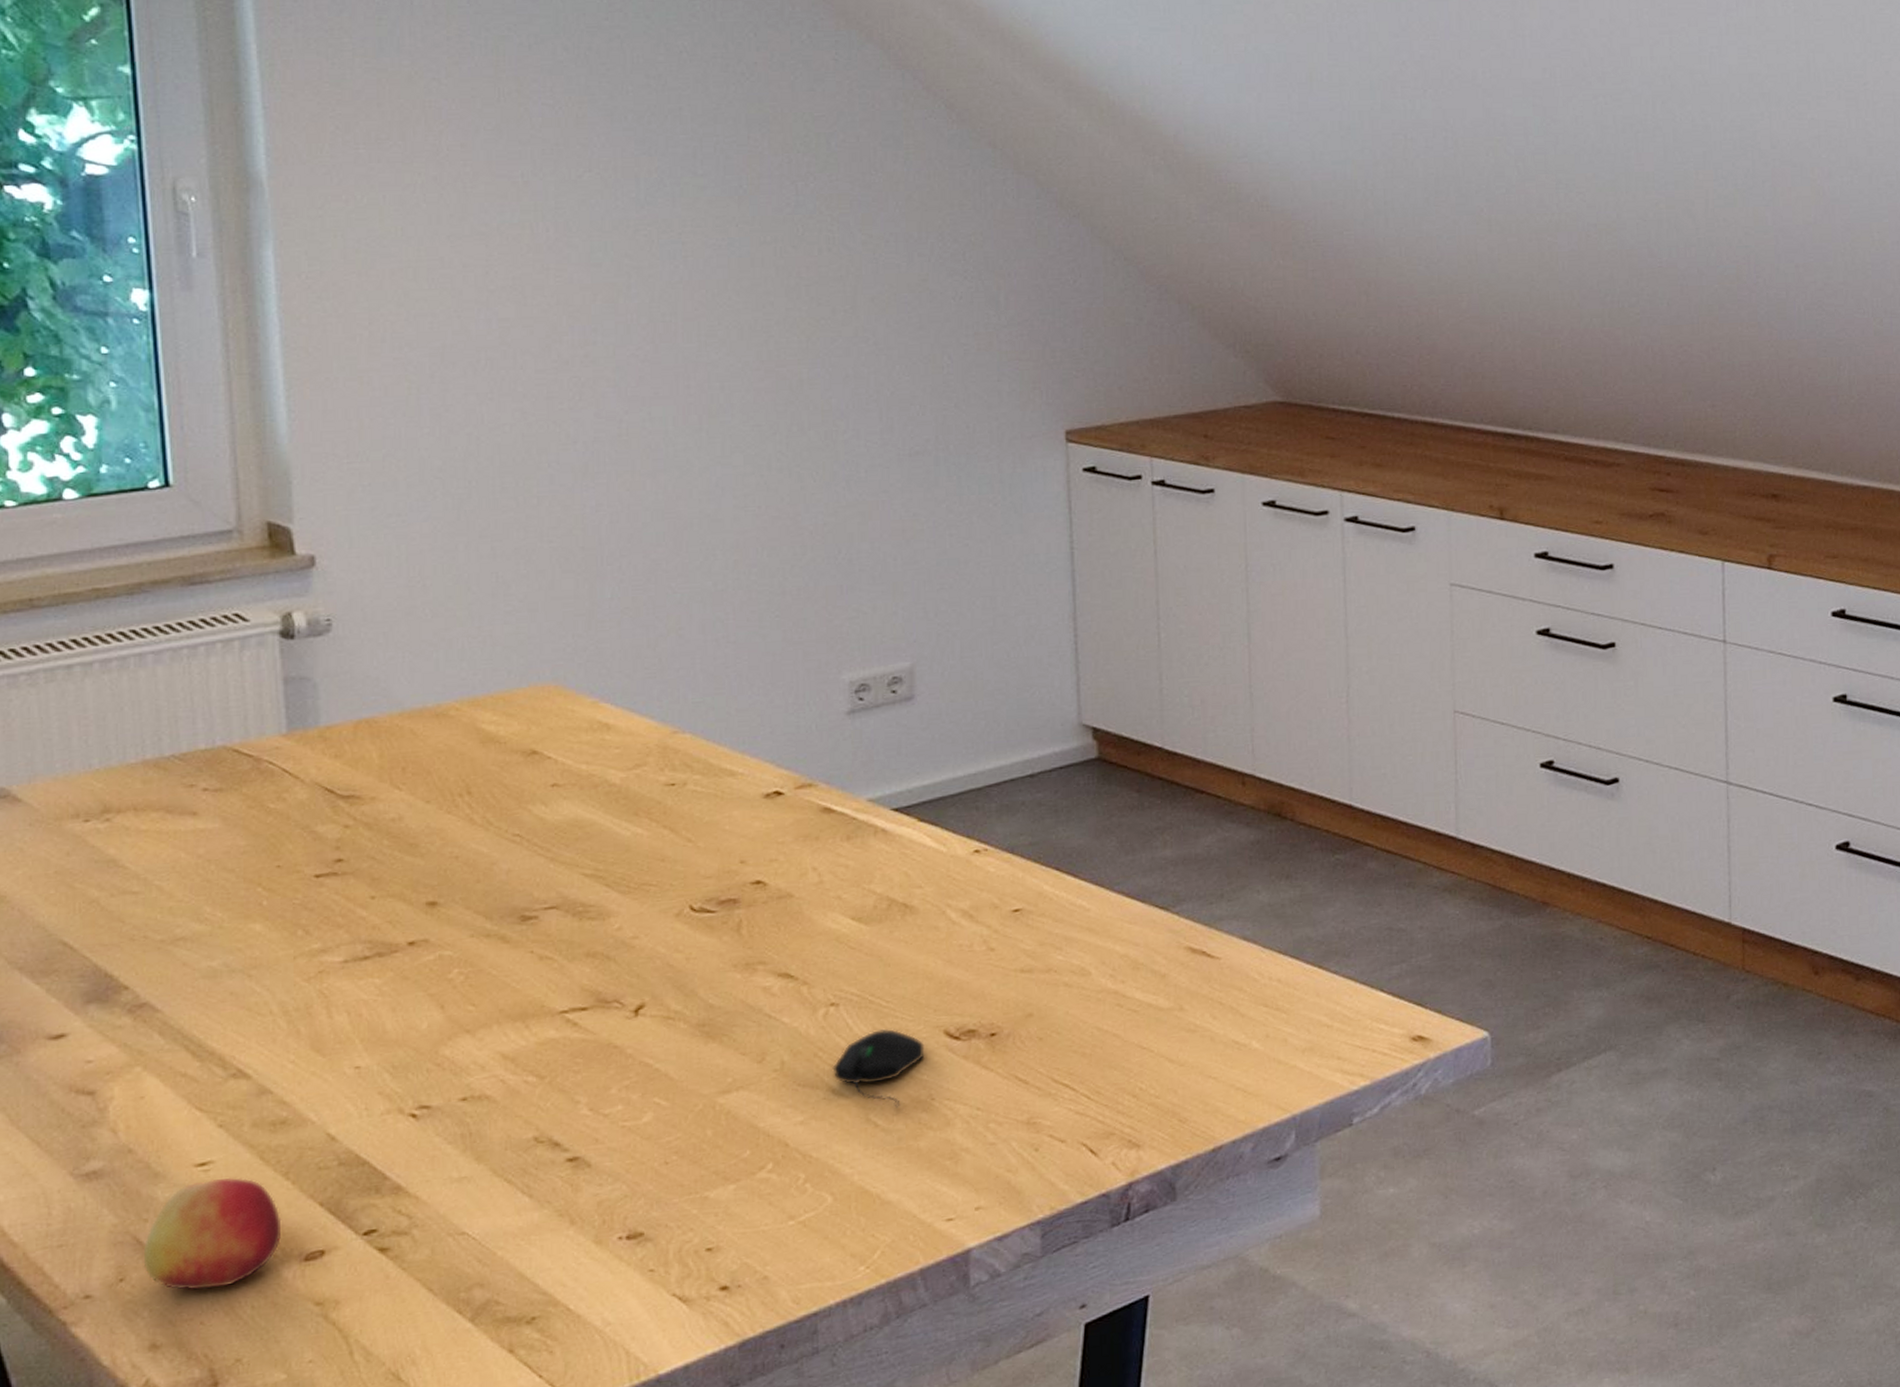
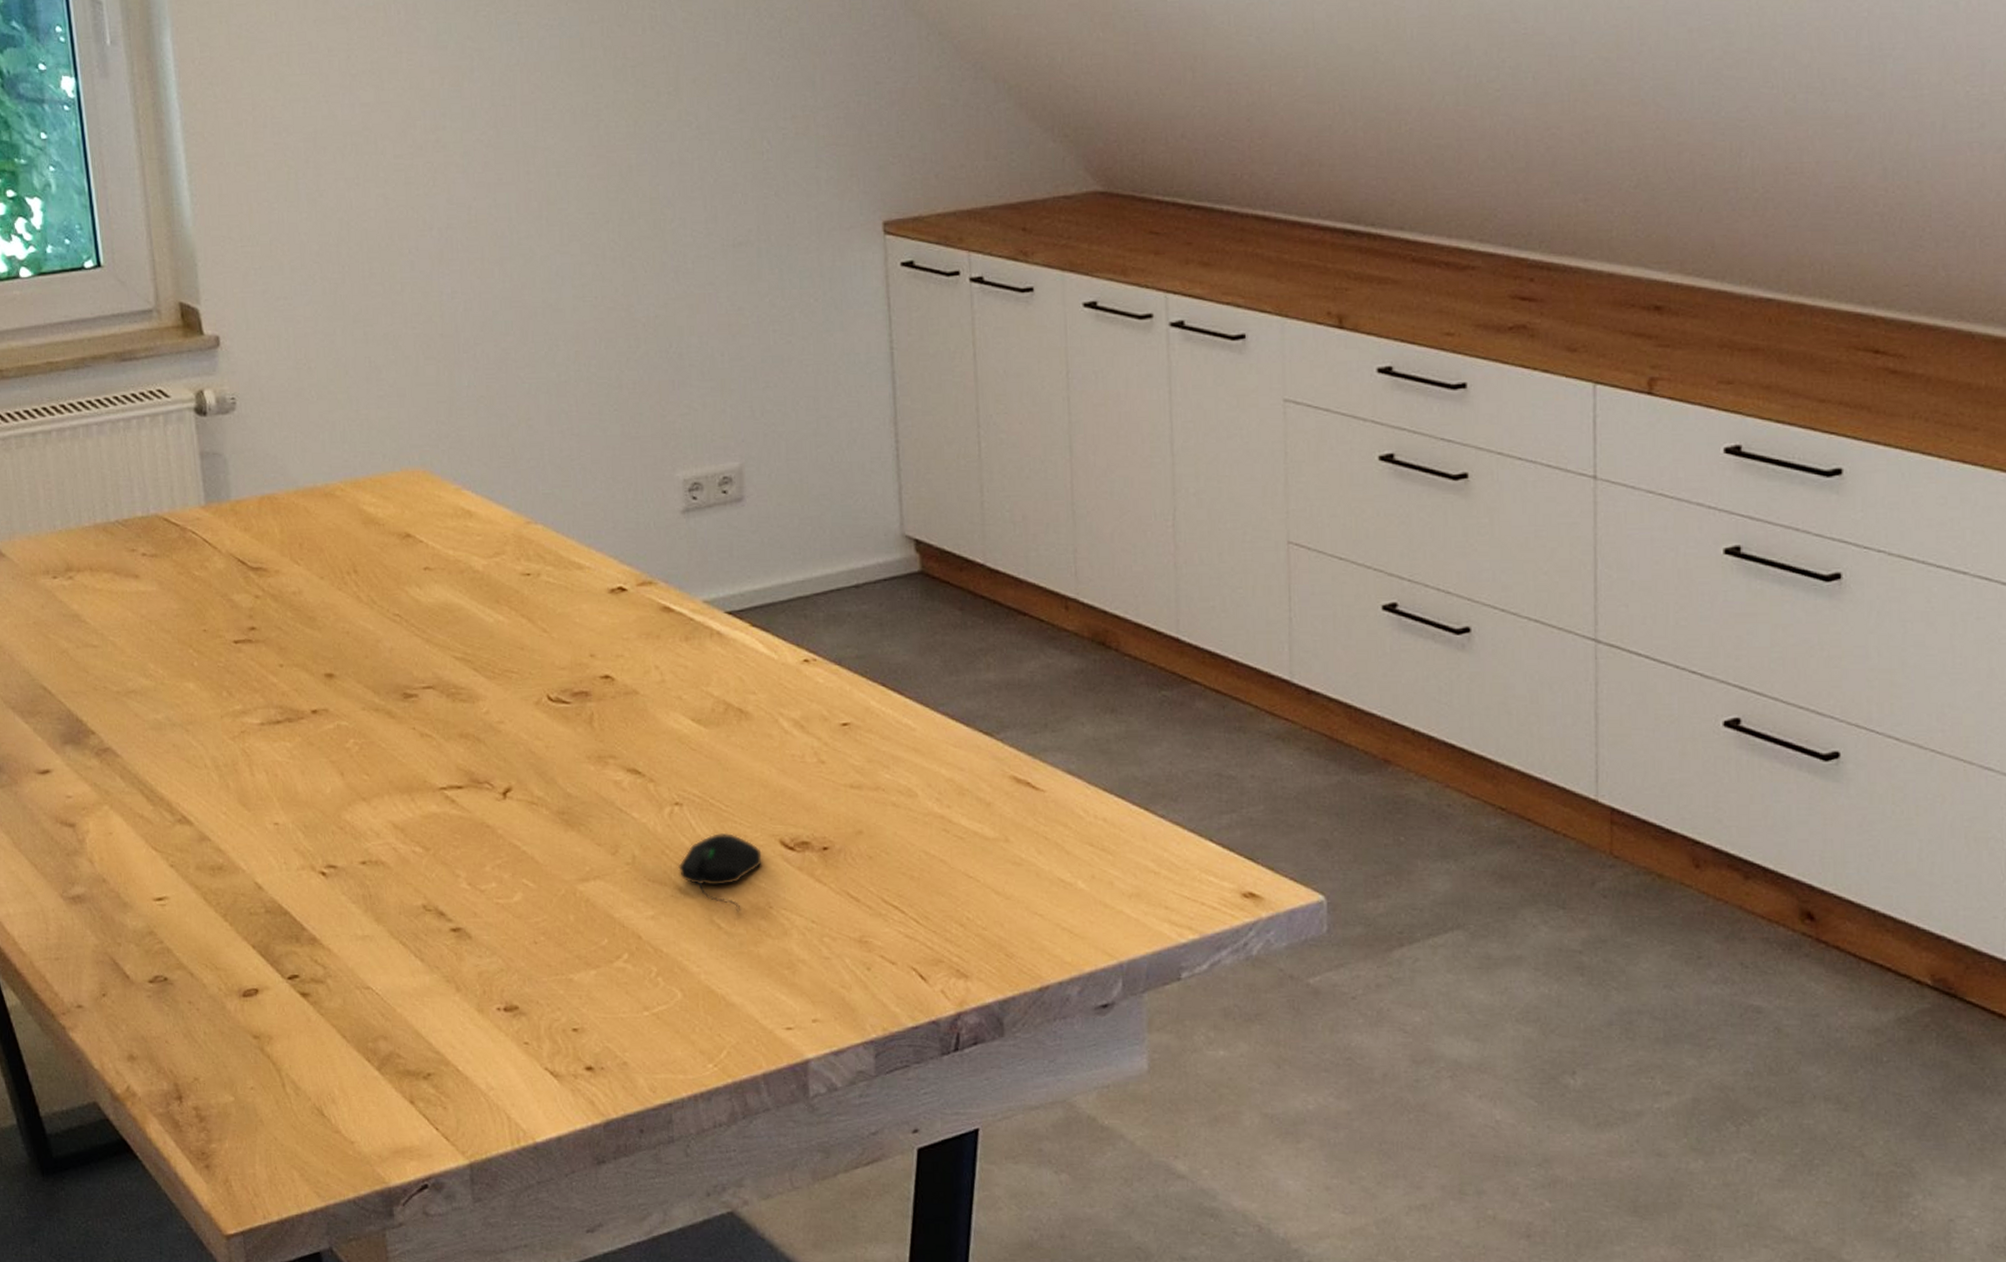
apple: present [143,1177,282,1291] -> none [118,913,225,1012]

